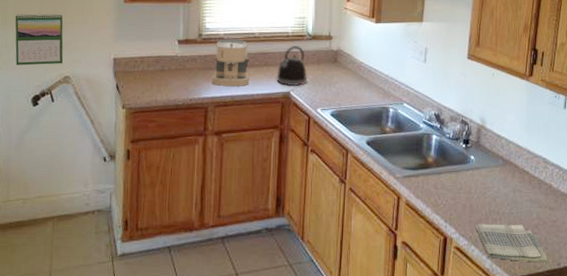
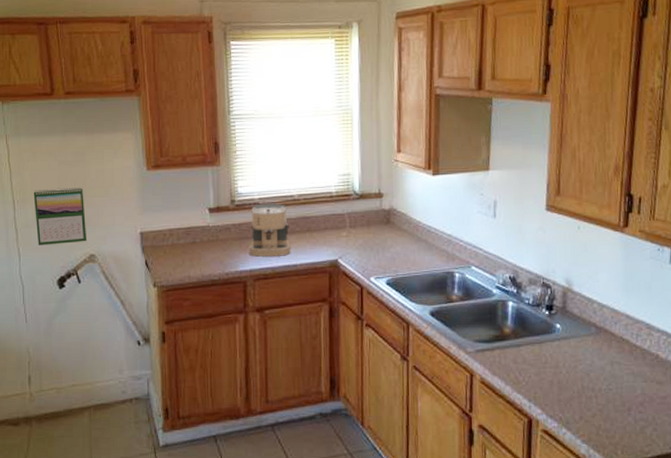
kettle: present [276,46,307,86] -> none [321,207,357,254]
dish towel: present [475,224,547,263] -> none [566,402,657,447]

